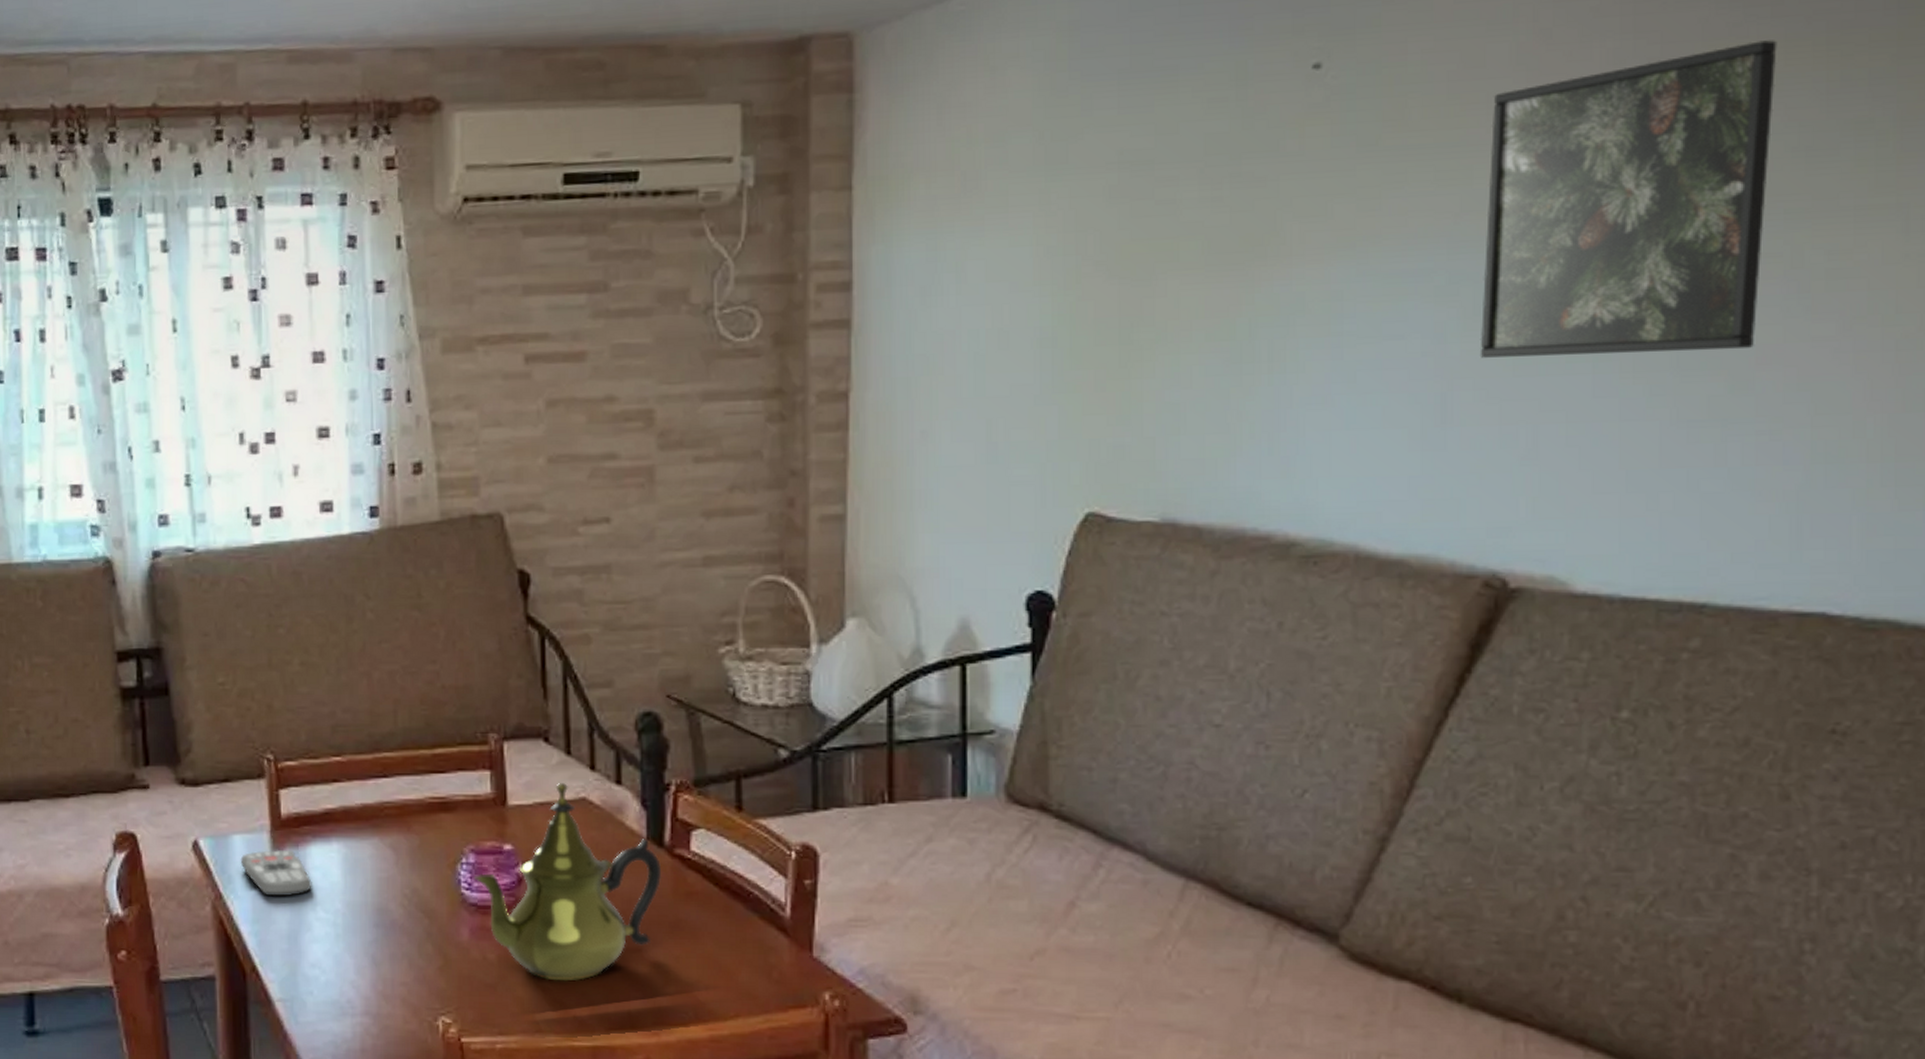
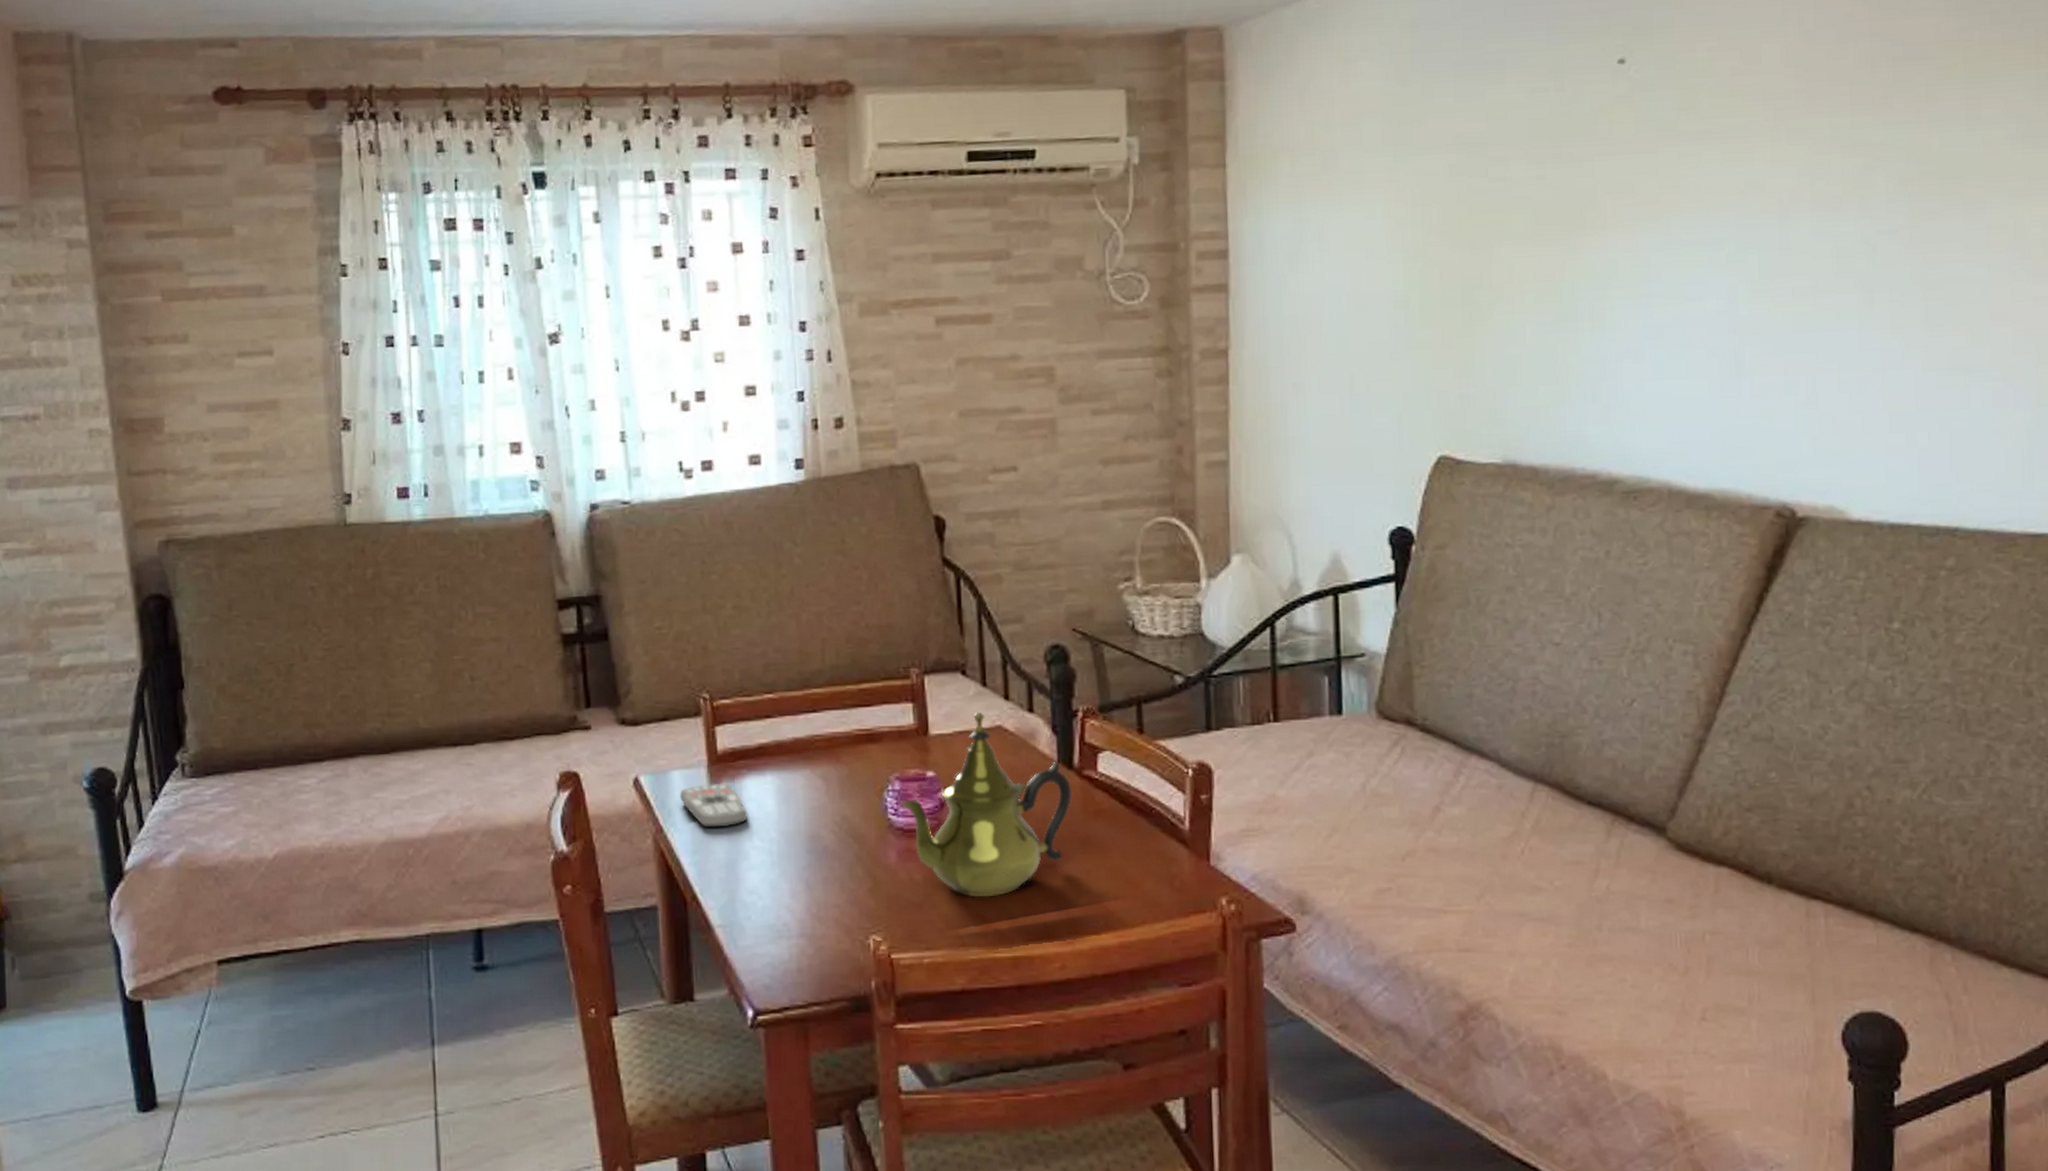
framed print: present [1480,40,1777,358] -> none [1765,43,1996,316]

